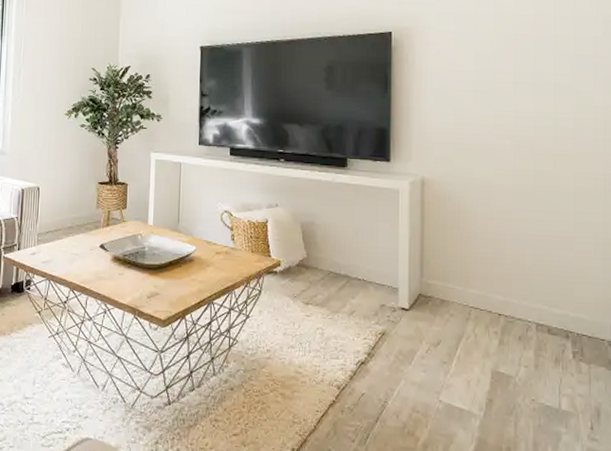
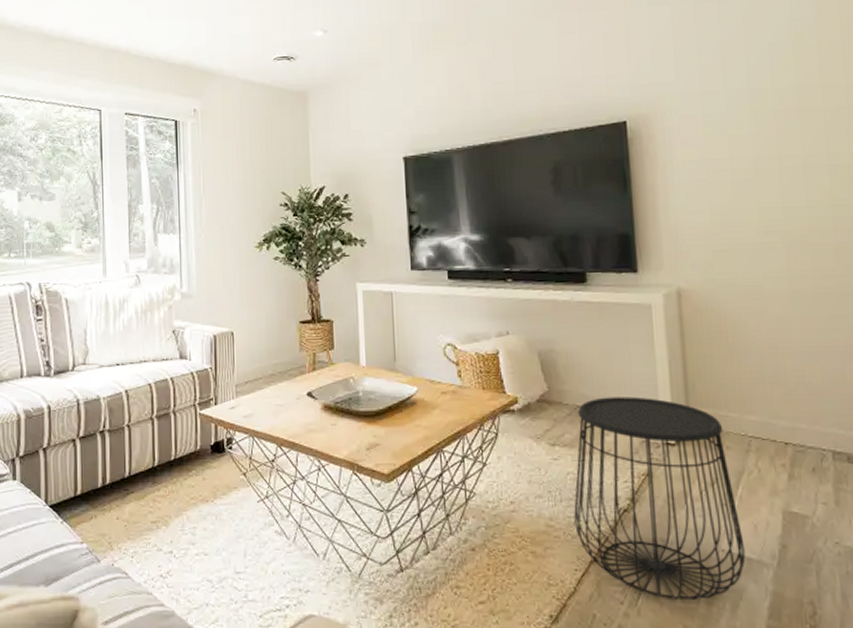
side table: none [319,266,458,442] -> present [574,396,746,601]

